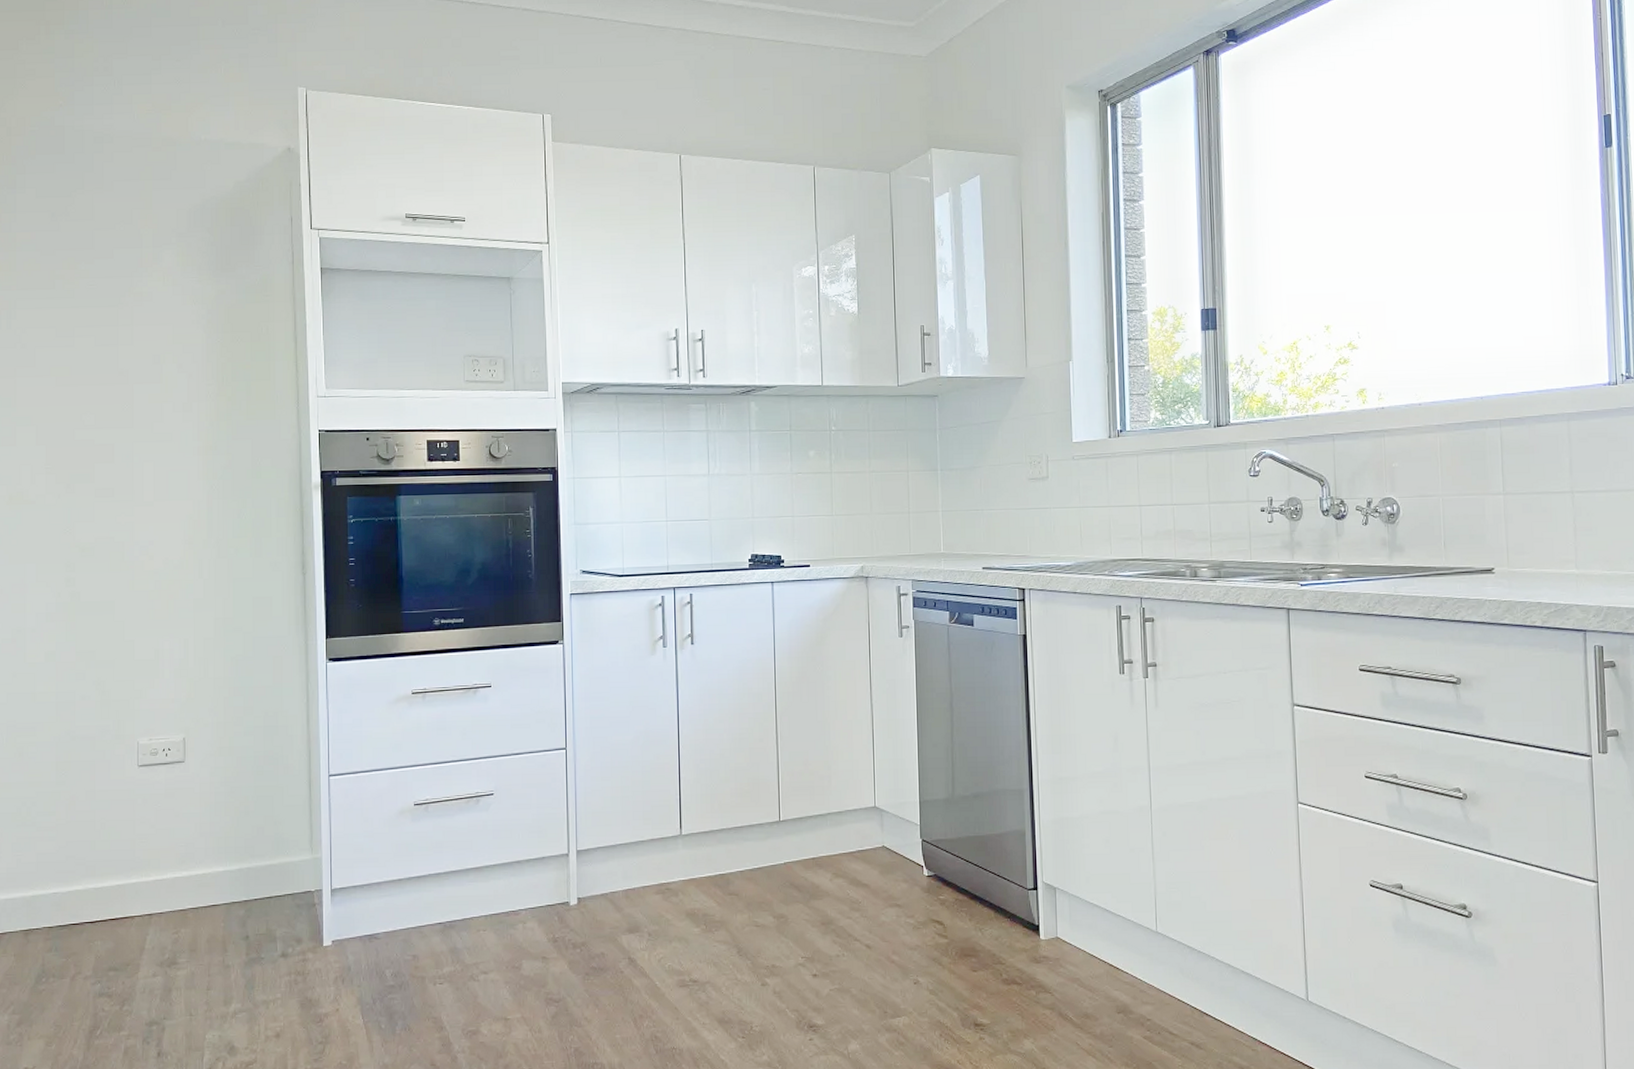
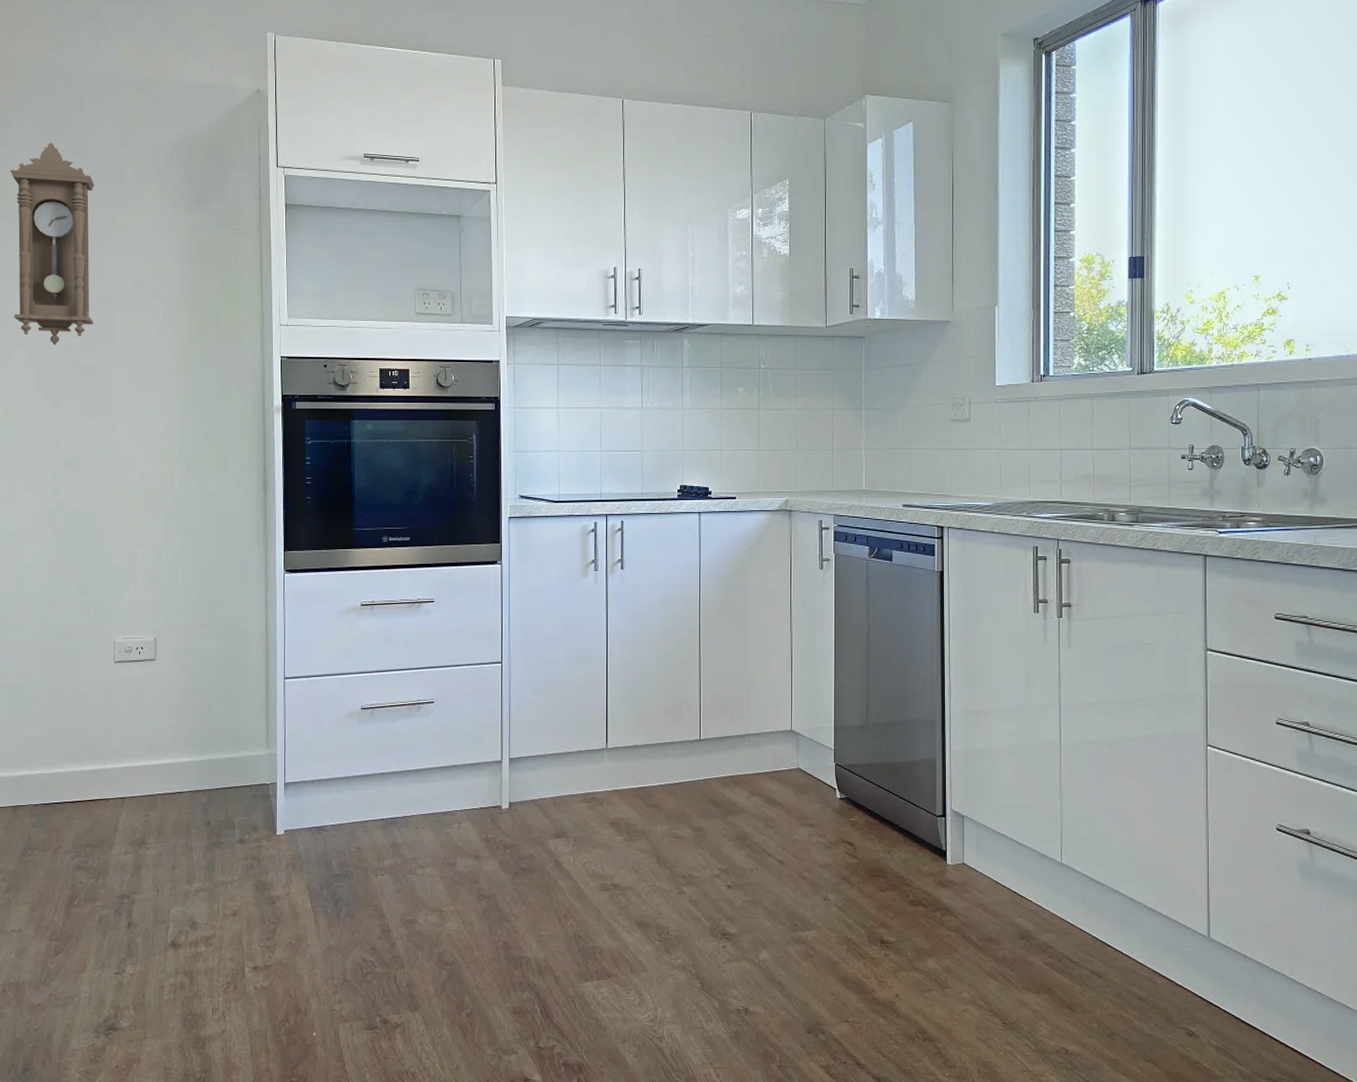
pendulum clock: none [12,206,110,424] -> present [9,143,94,346]

